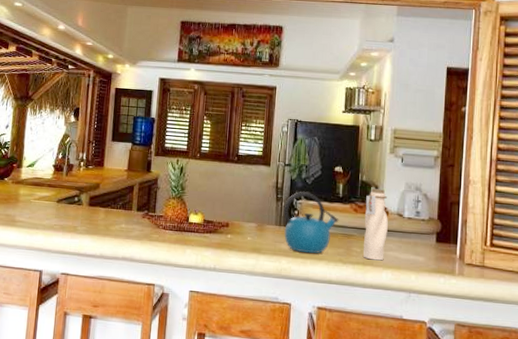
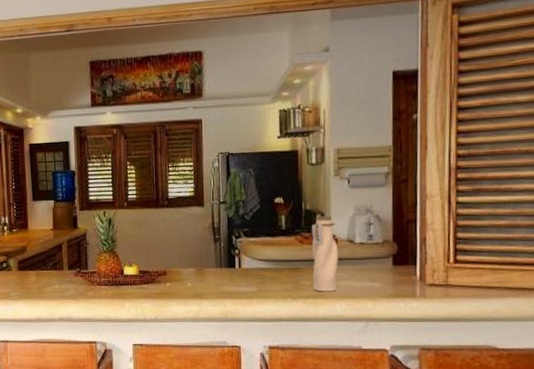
kettle: present [283,192,339,254] -> none [223,229,284,293]

